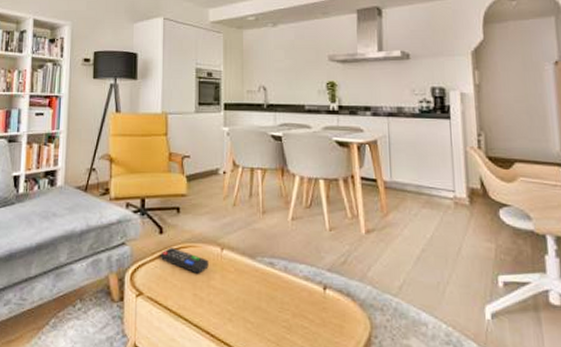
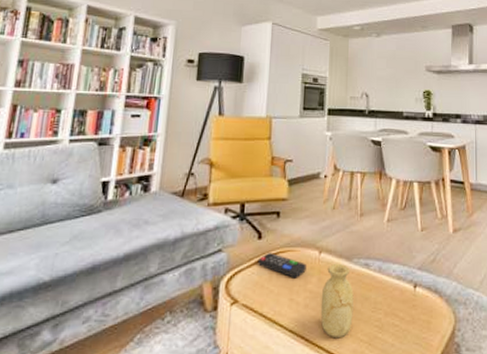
vase: none [225,260,259,337] -> present [320,263,354,339]

